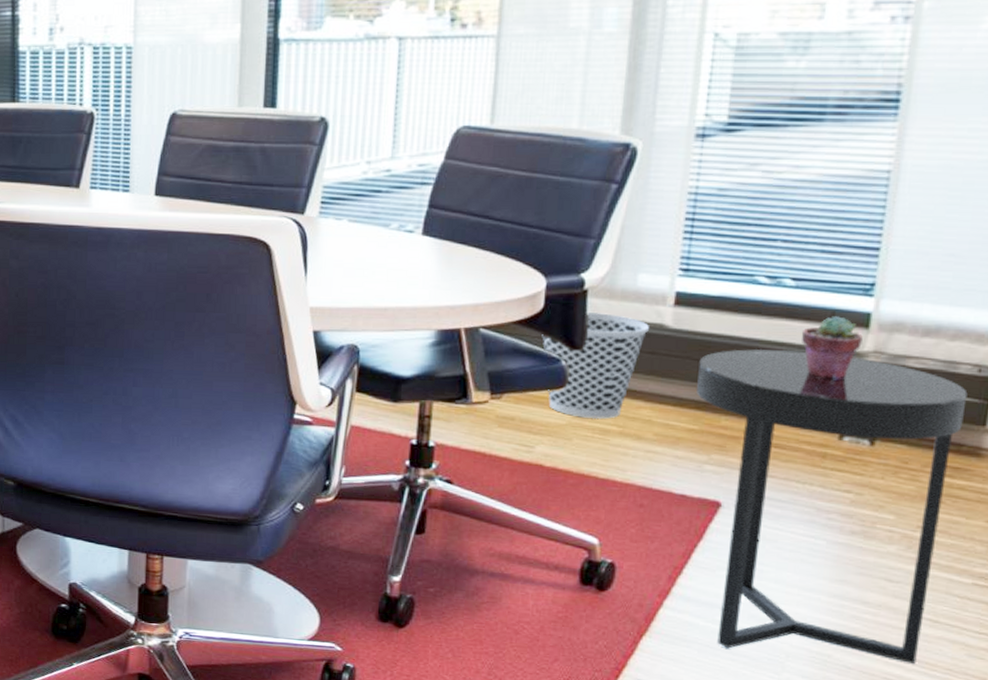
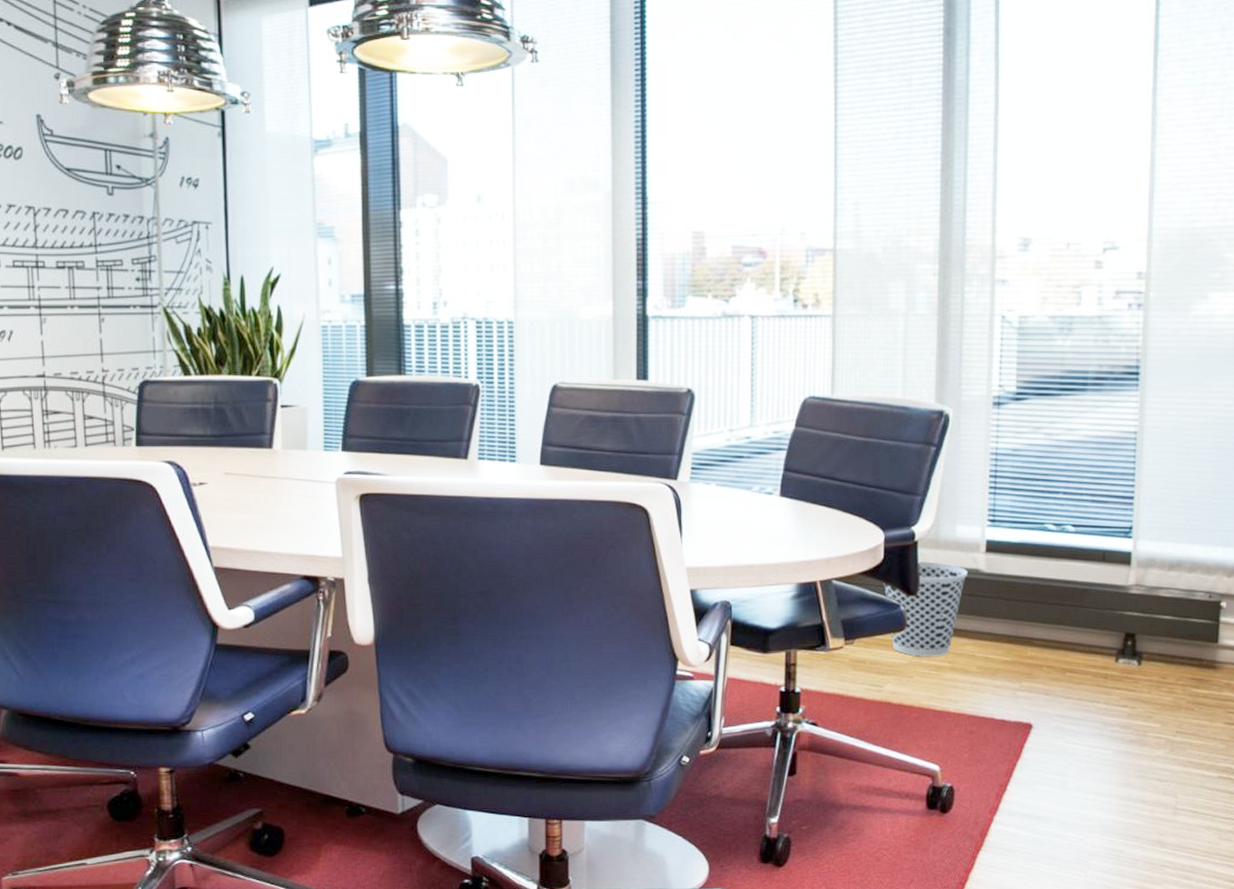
side table: present [697,349,968,665] -> none [1008,587,1203,854]
potted succulent: present [801,316,863,379] -> none [1082,556,1127,610]

